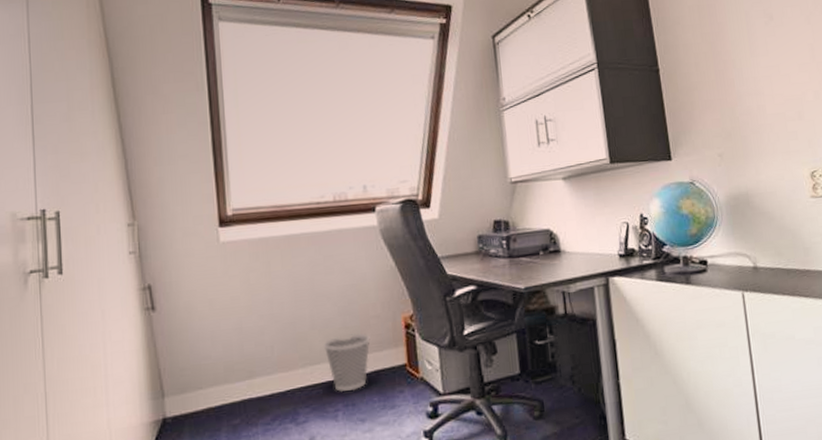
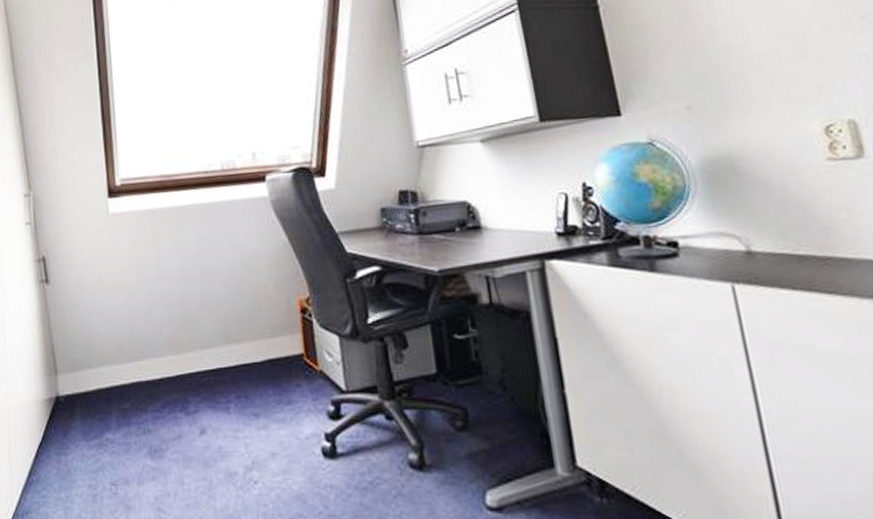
wastebasket: present [323,333,370,391] -> none [213,316,263,381]

